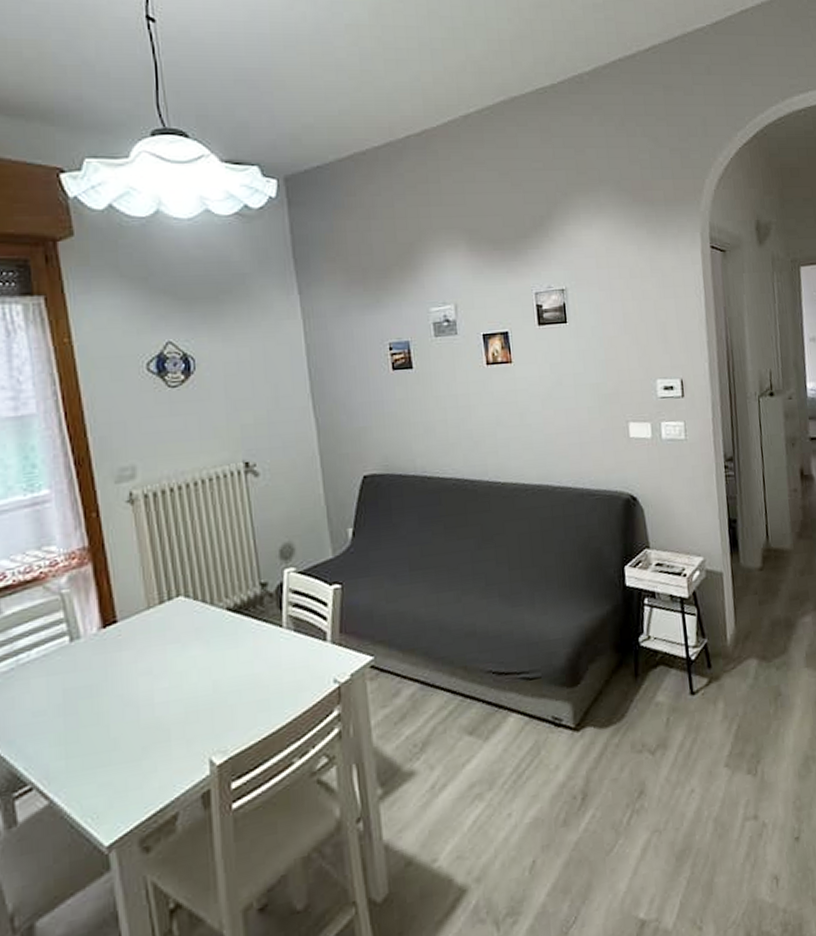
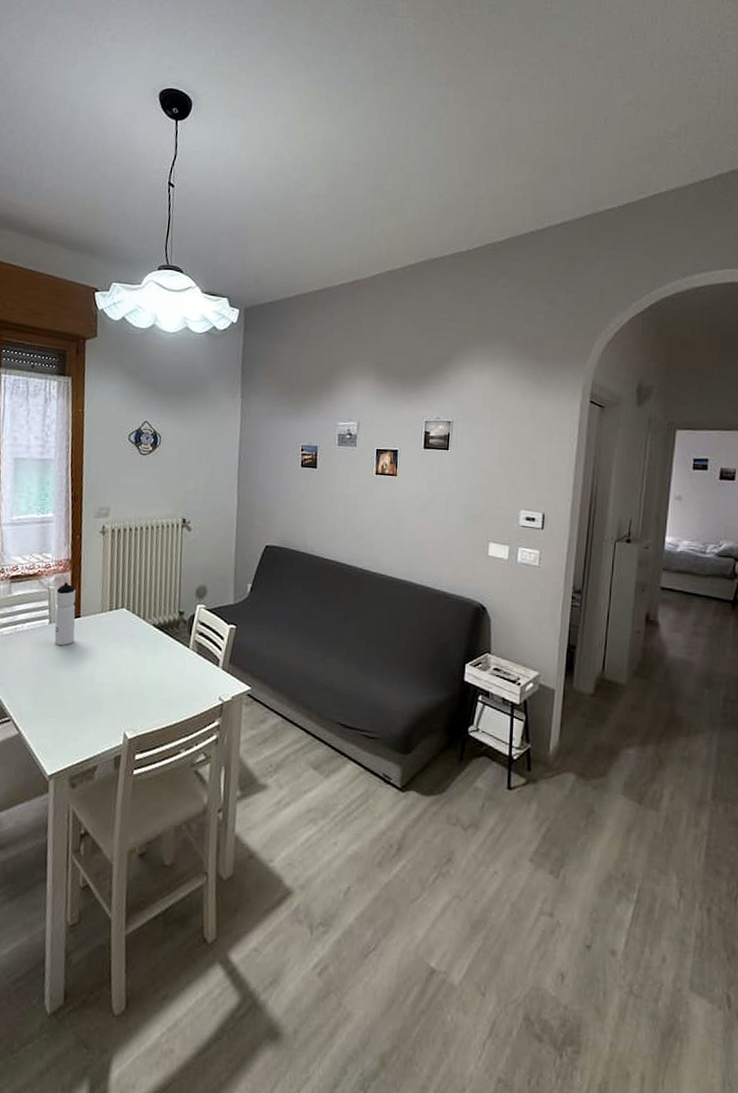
water bottle: none [72,580,113,669] -> present [54,582,76,646]

